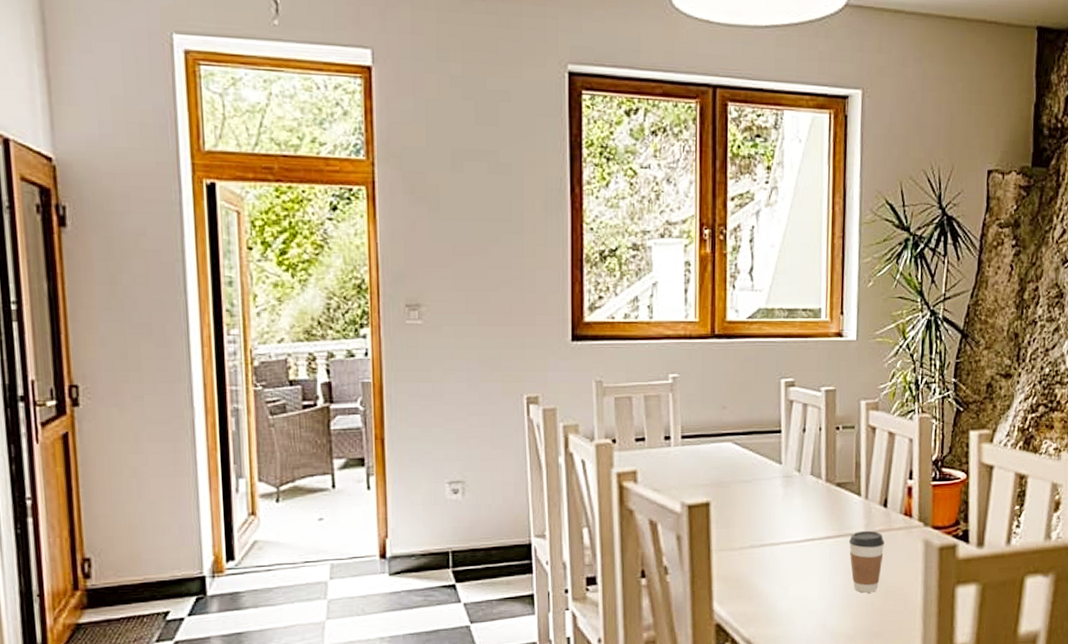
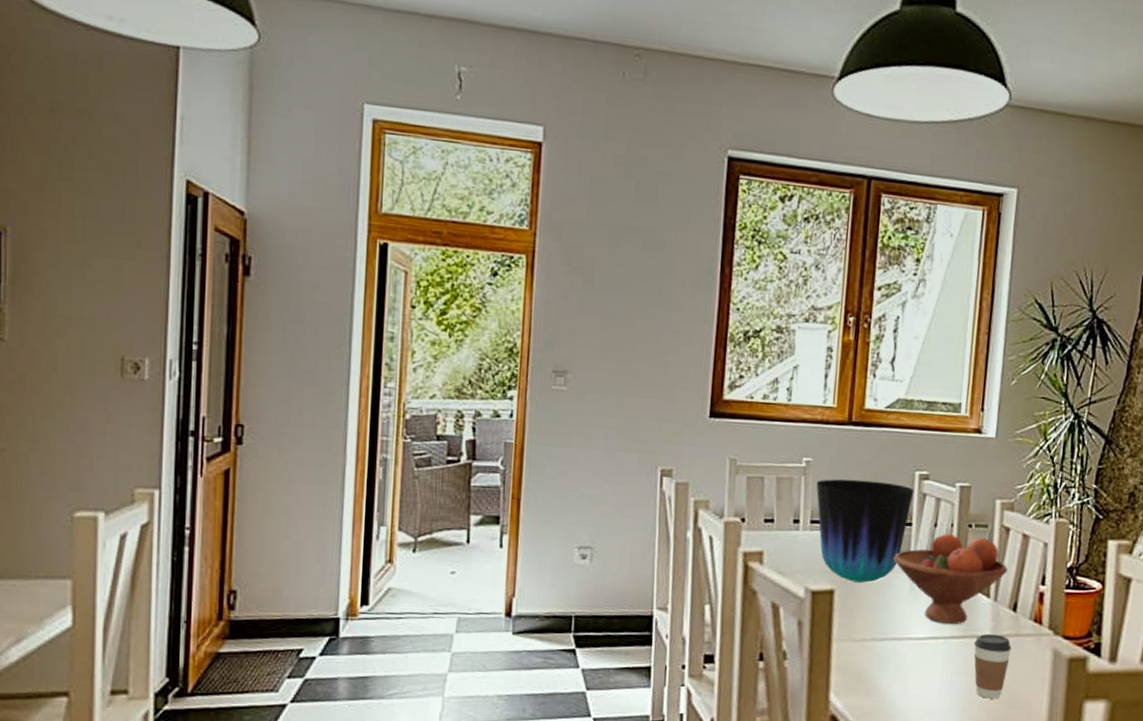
vase: none [684,392,781,493] -> present [816,479,914,583]
fruit bowl: none [766,437,876,526] -> present [894,533,1008,625]

